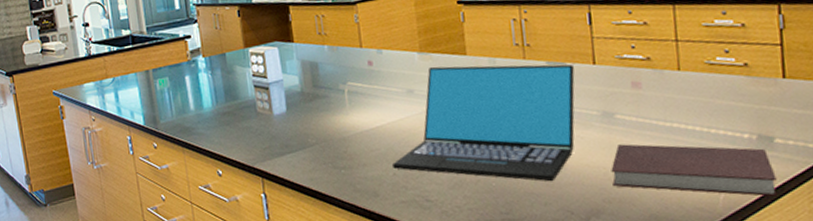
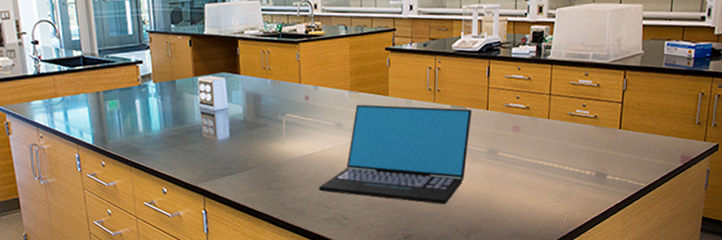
notebook: present [611,144,779,197] -> none [489,176,604,220]

